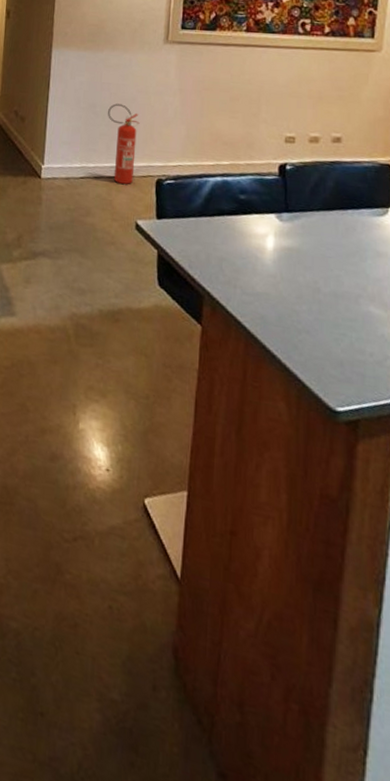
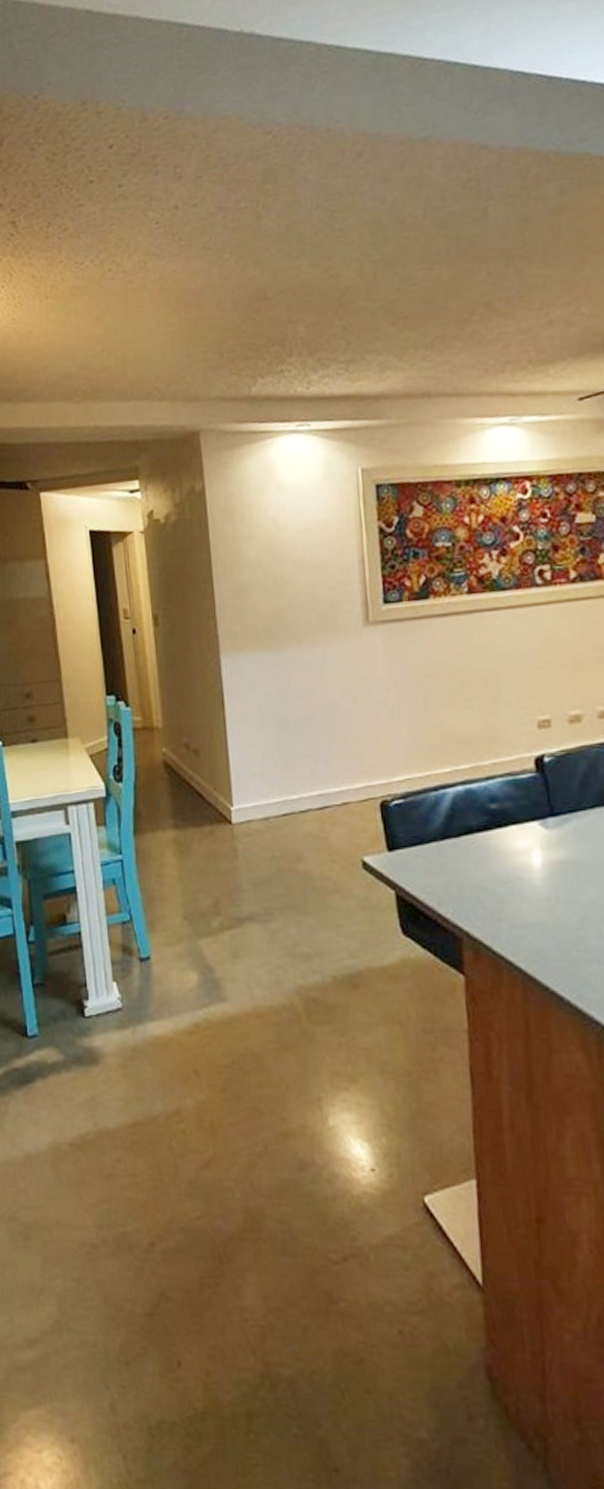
fire extinguisher: present [108,103,140,184] -> none [305,713,350,814]

